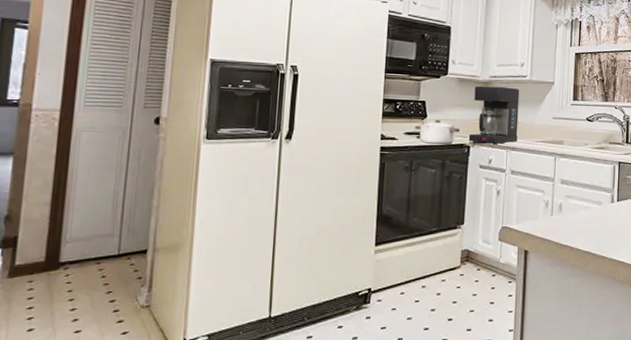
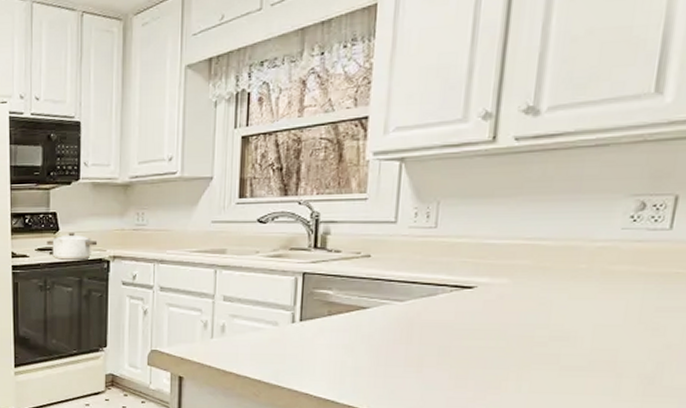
coffee maker: present [468,86,520,145] -> none [108,188,168,258]

